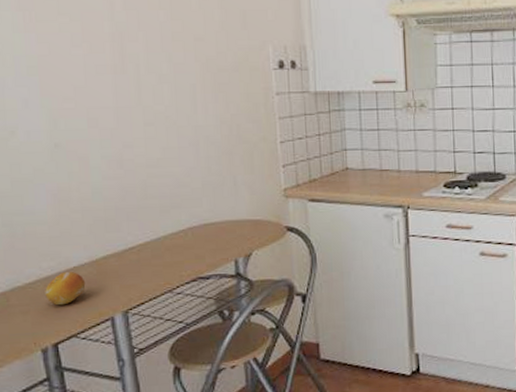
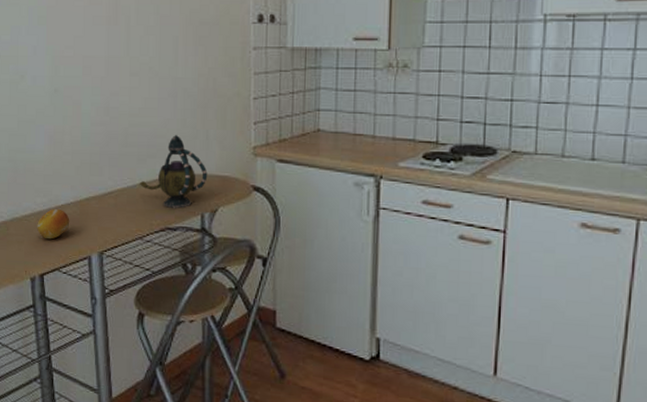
teapot: none [163,183,239,257] -> present [139,135,208,208]

